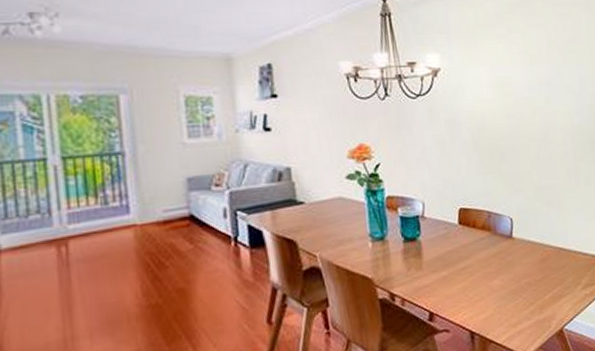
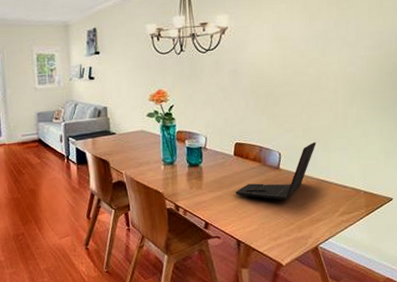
laptop: none [463,202,550,276] -> present [235,141,316,201]

